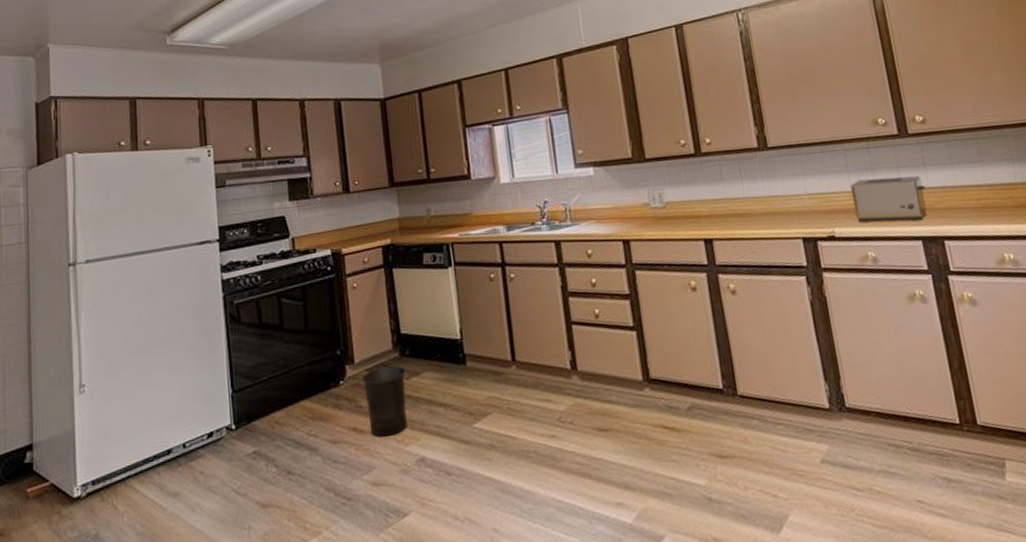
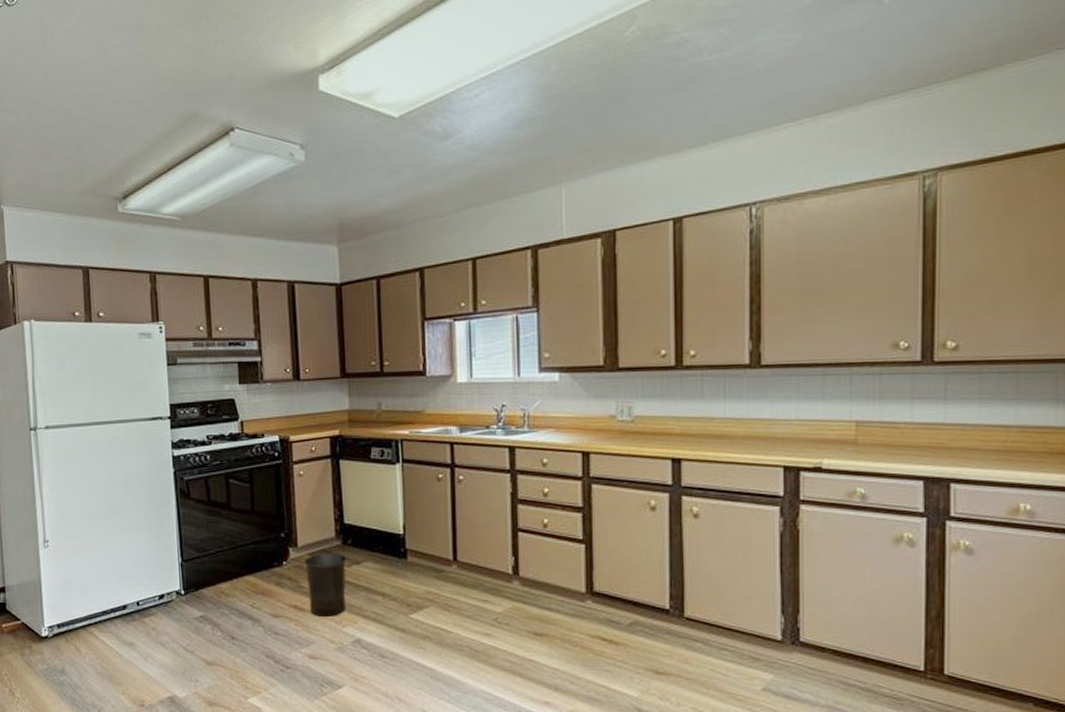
toaster: present [850,175,928,223] -> none [851,408,941,460]

